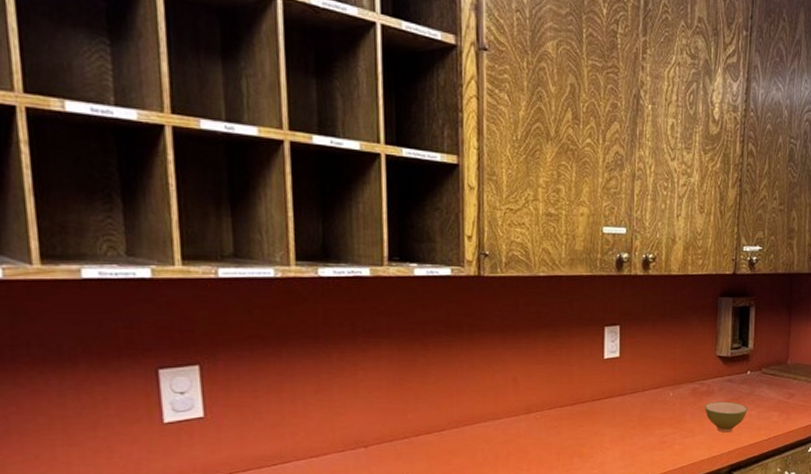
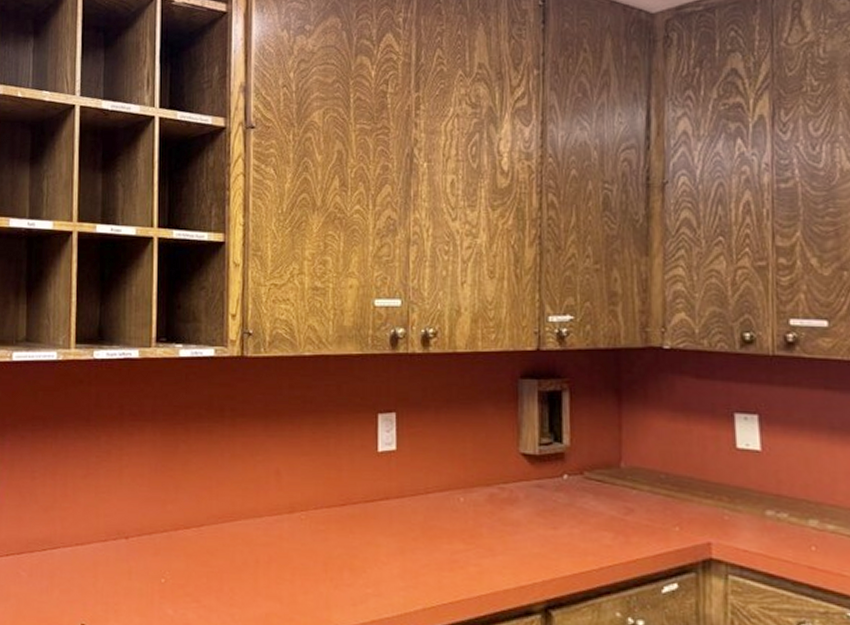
bowl: present [704,401,748,433] -> none [506,513,567,556]

